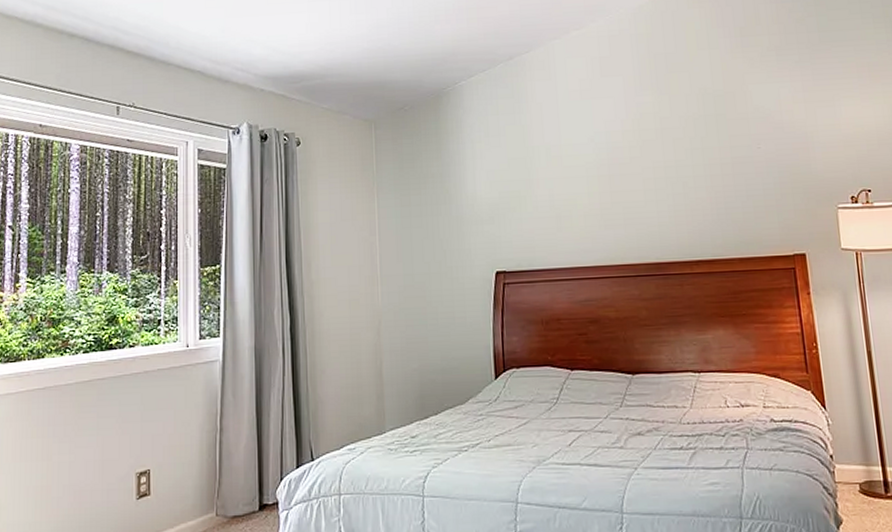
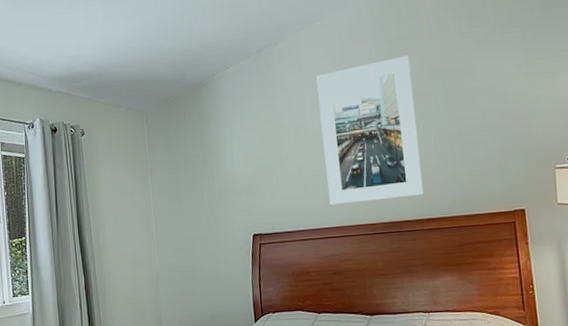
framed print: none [573,73,693,241] -> present [316,55,424,206]

